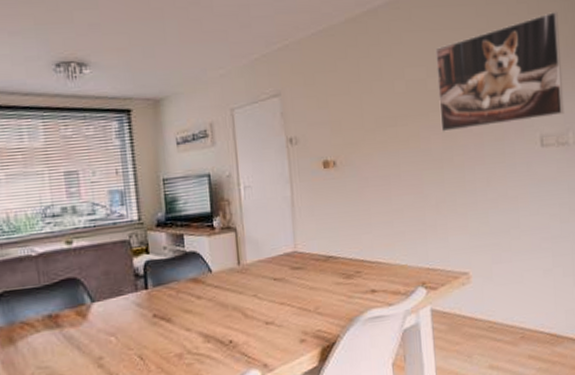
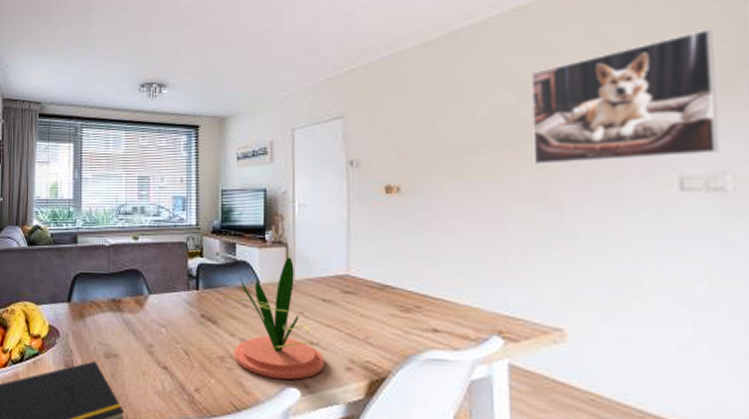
plant: none [177,241,281,365] -> present [225,257,324,380]

